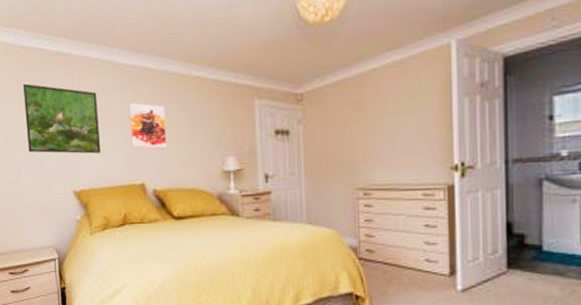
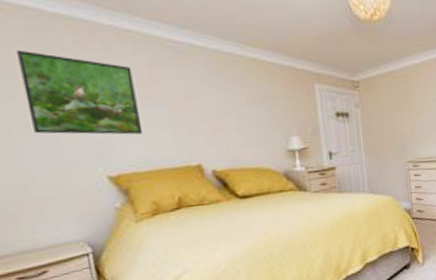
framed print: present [127,102,168,149] -> none [173,81,226,129]

